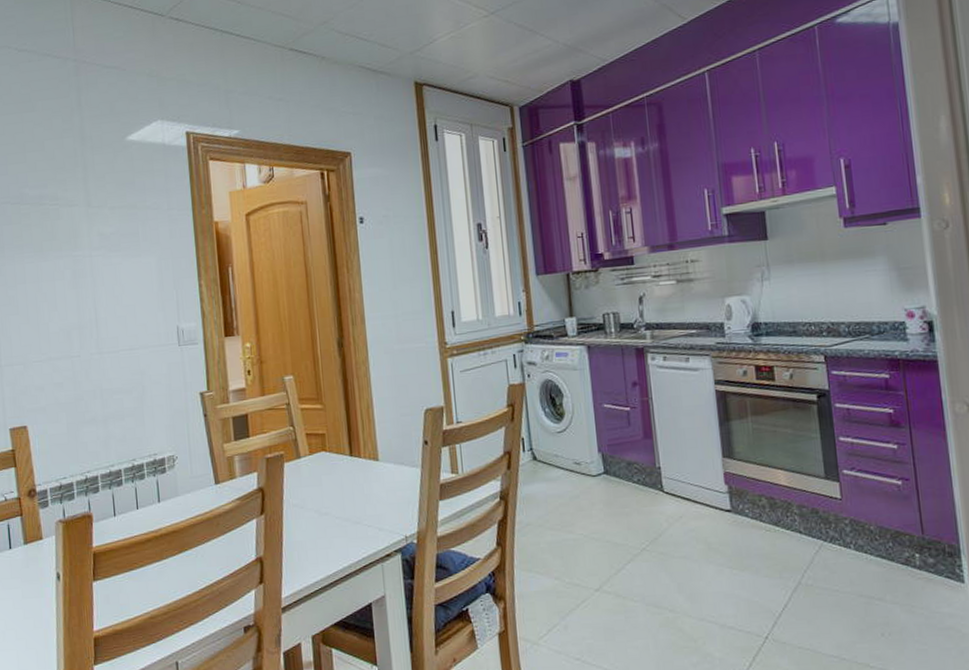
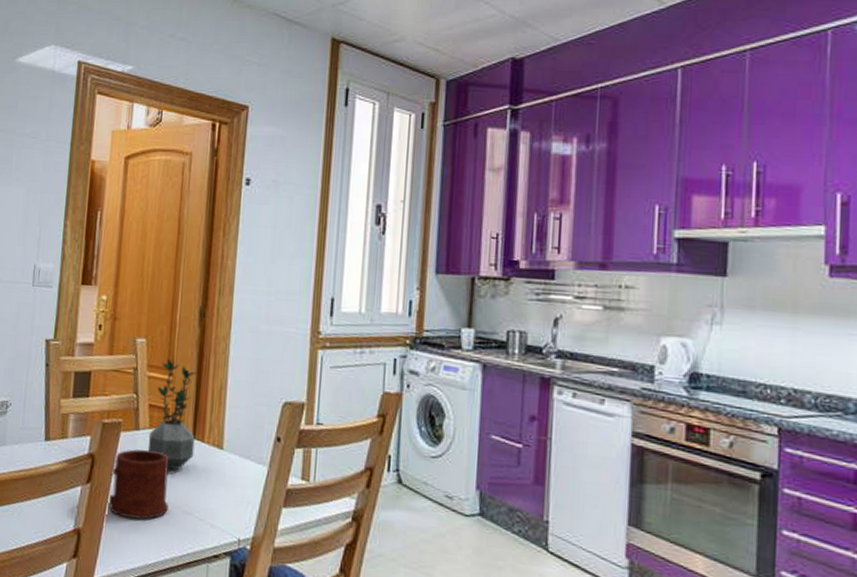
mug: none [281,473,339,538] -> present [107,449,169,520]
potted plant: none [310,389,354,488] -> present [148,358,196,470]

